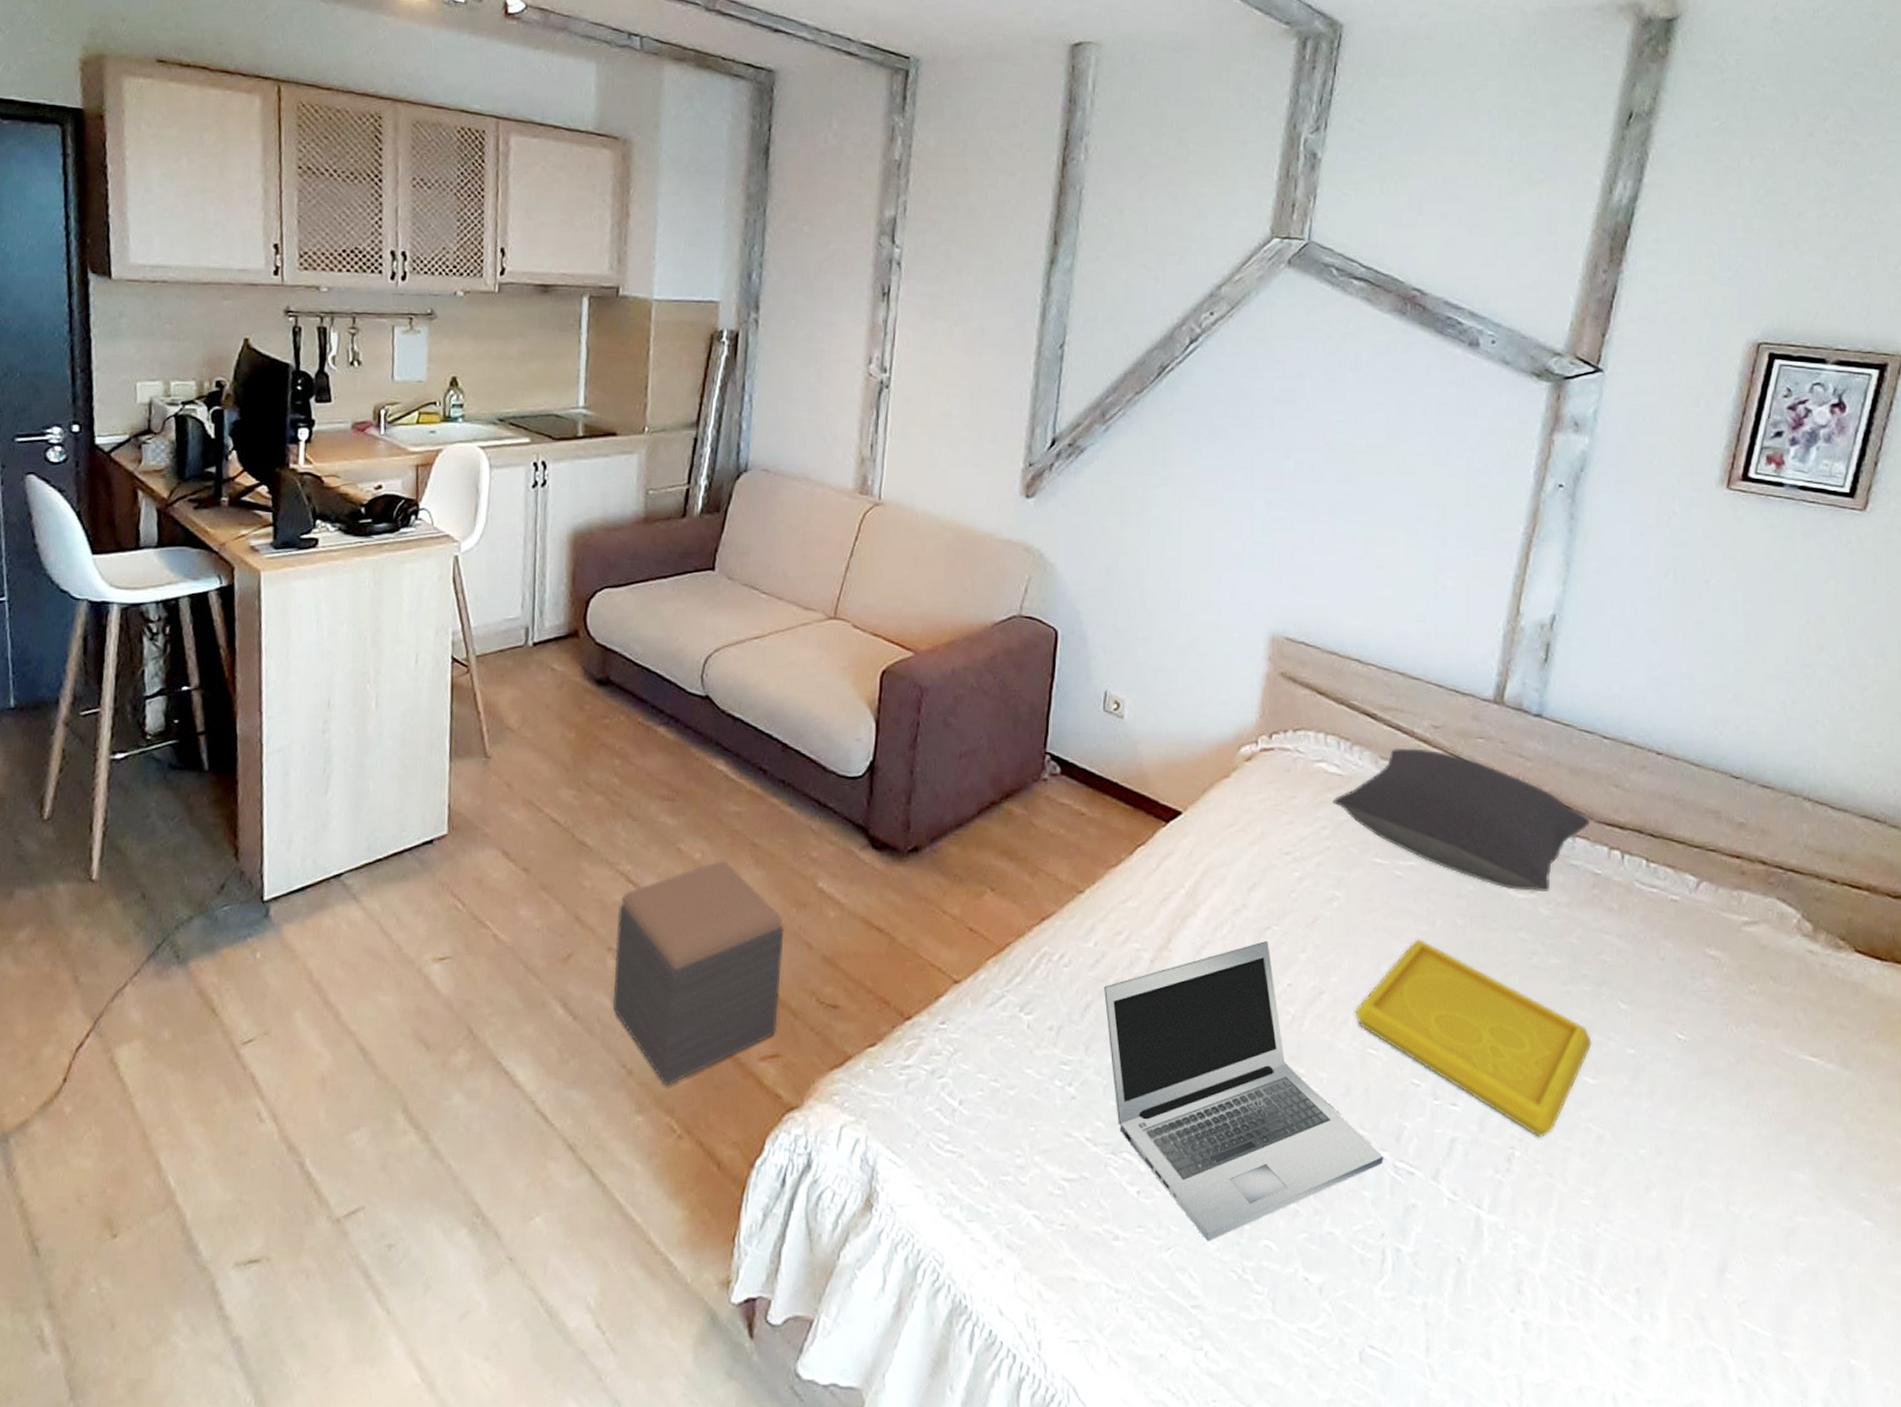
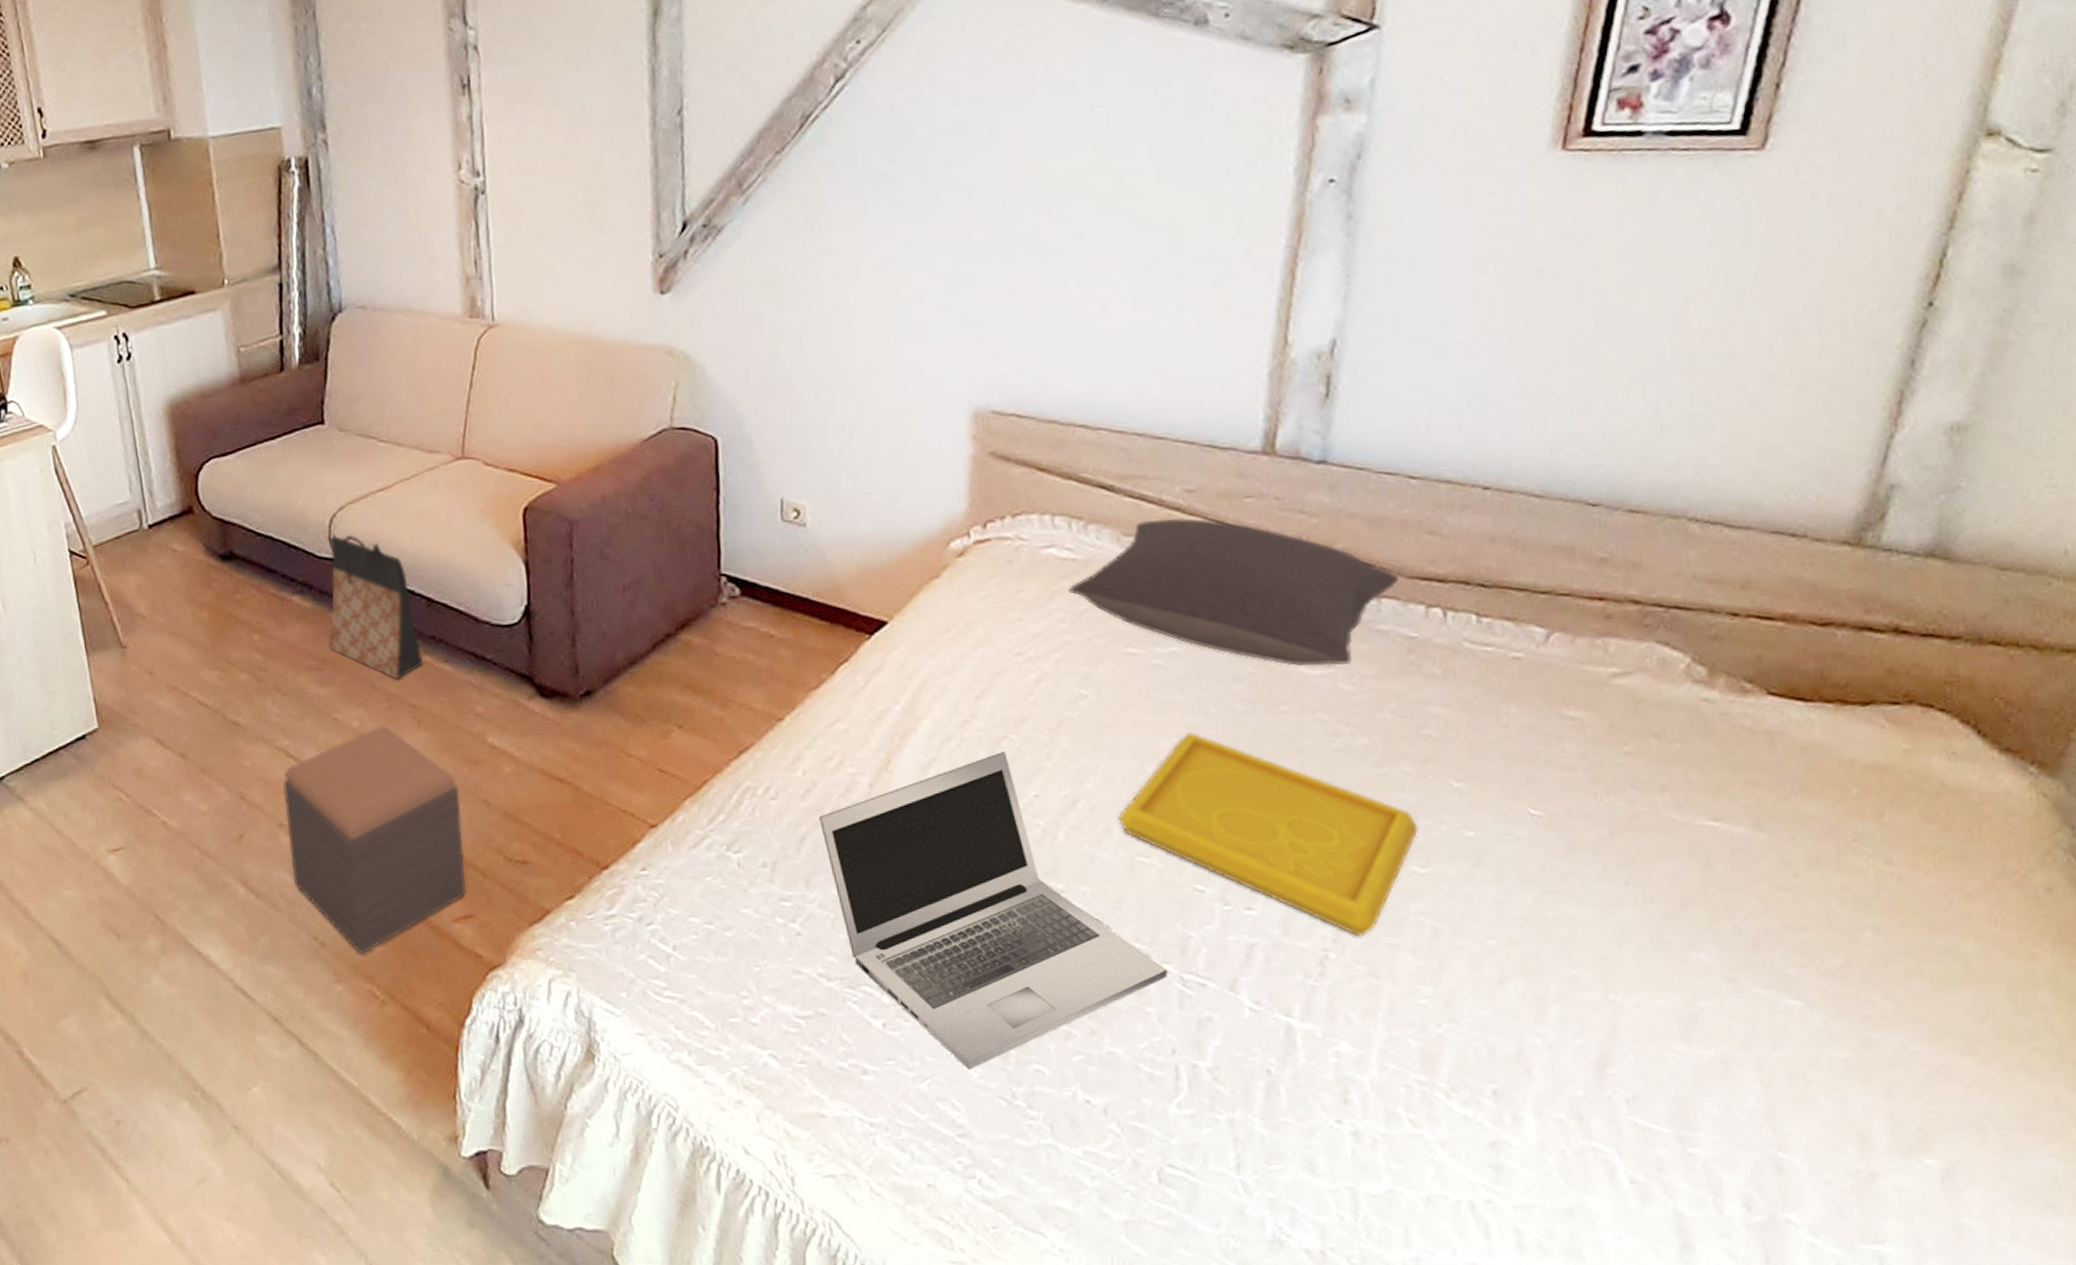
bag: none [686,673,771,818] -> present [329,534,424,680]

